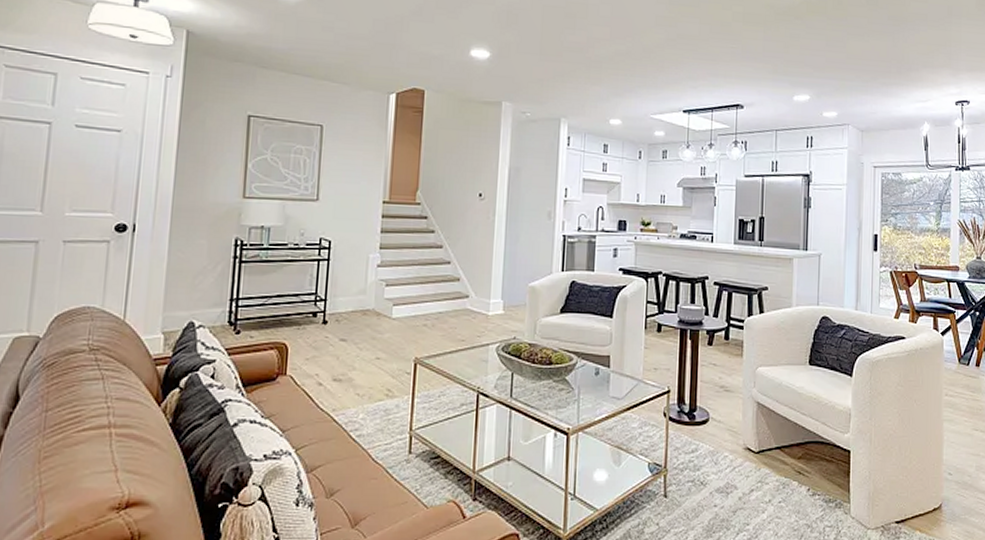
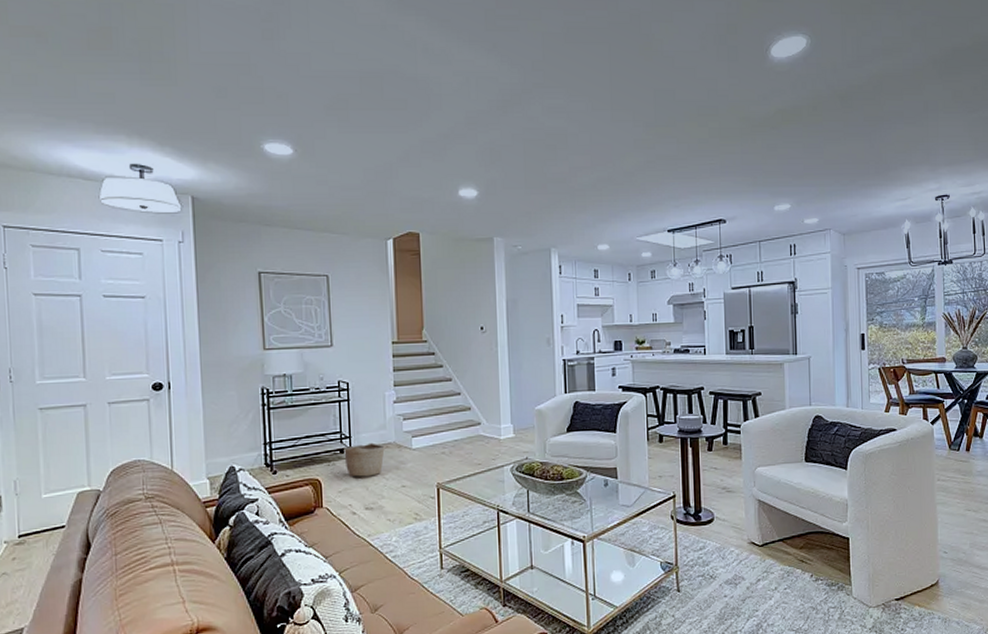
basket: none [316,308,362,345] -> present [344,442,385,478]

